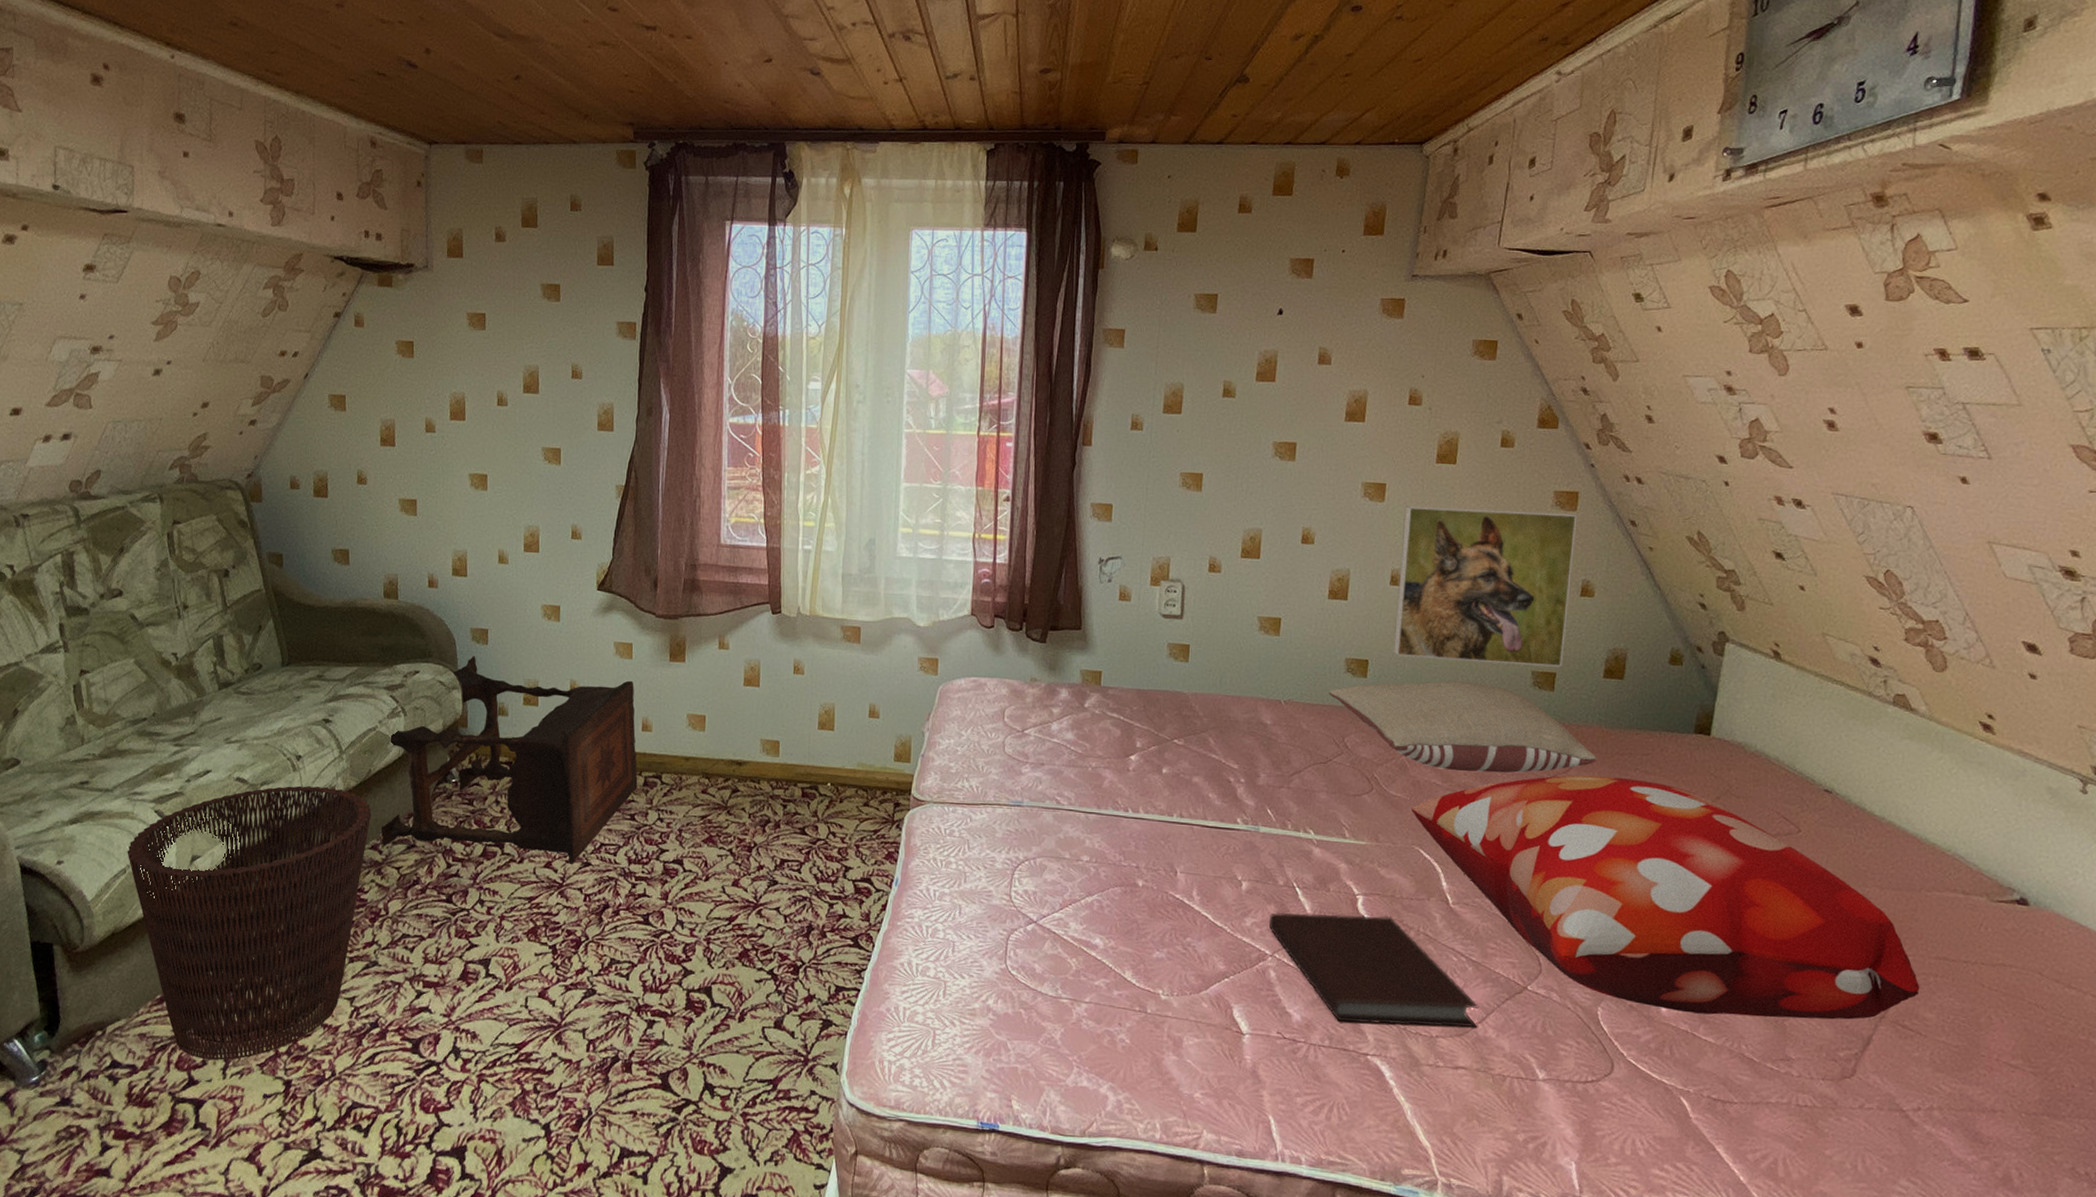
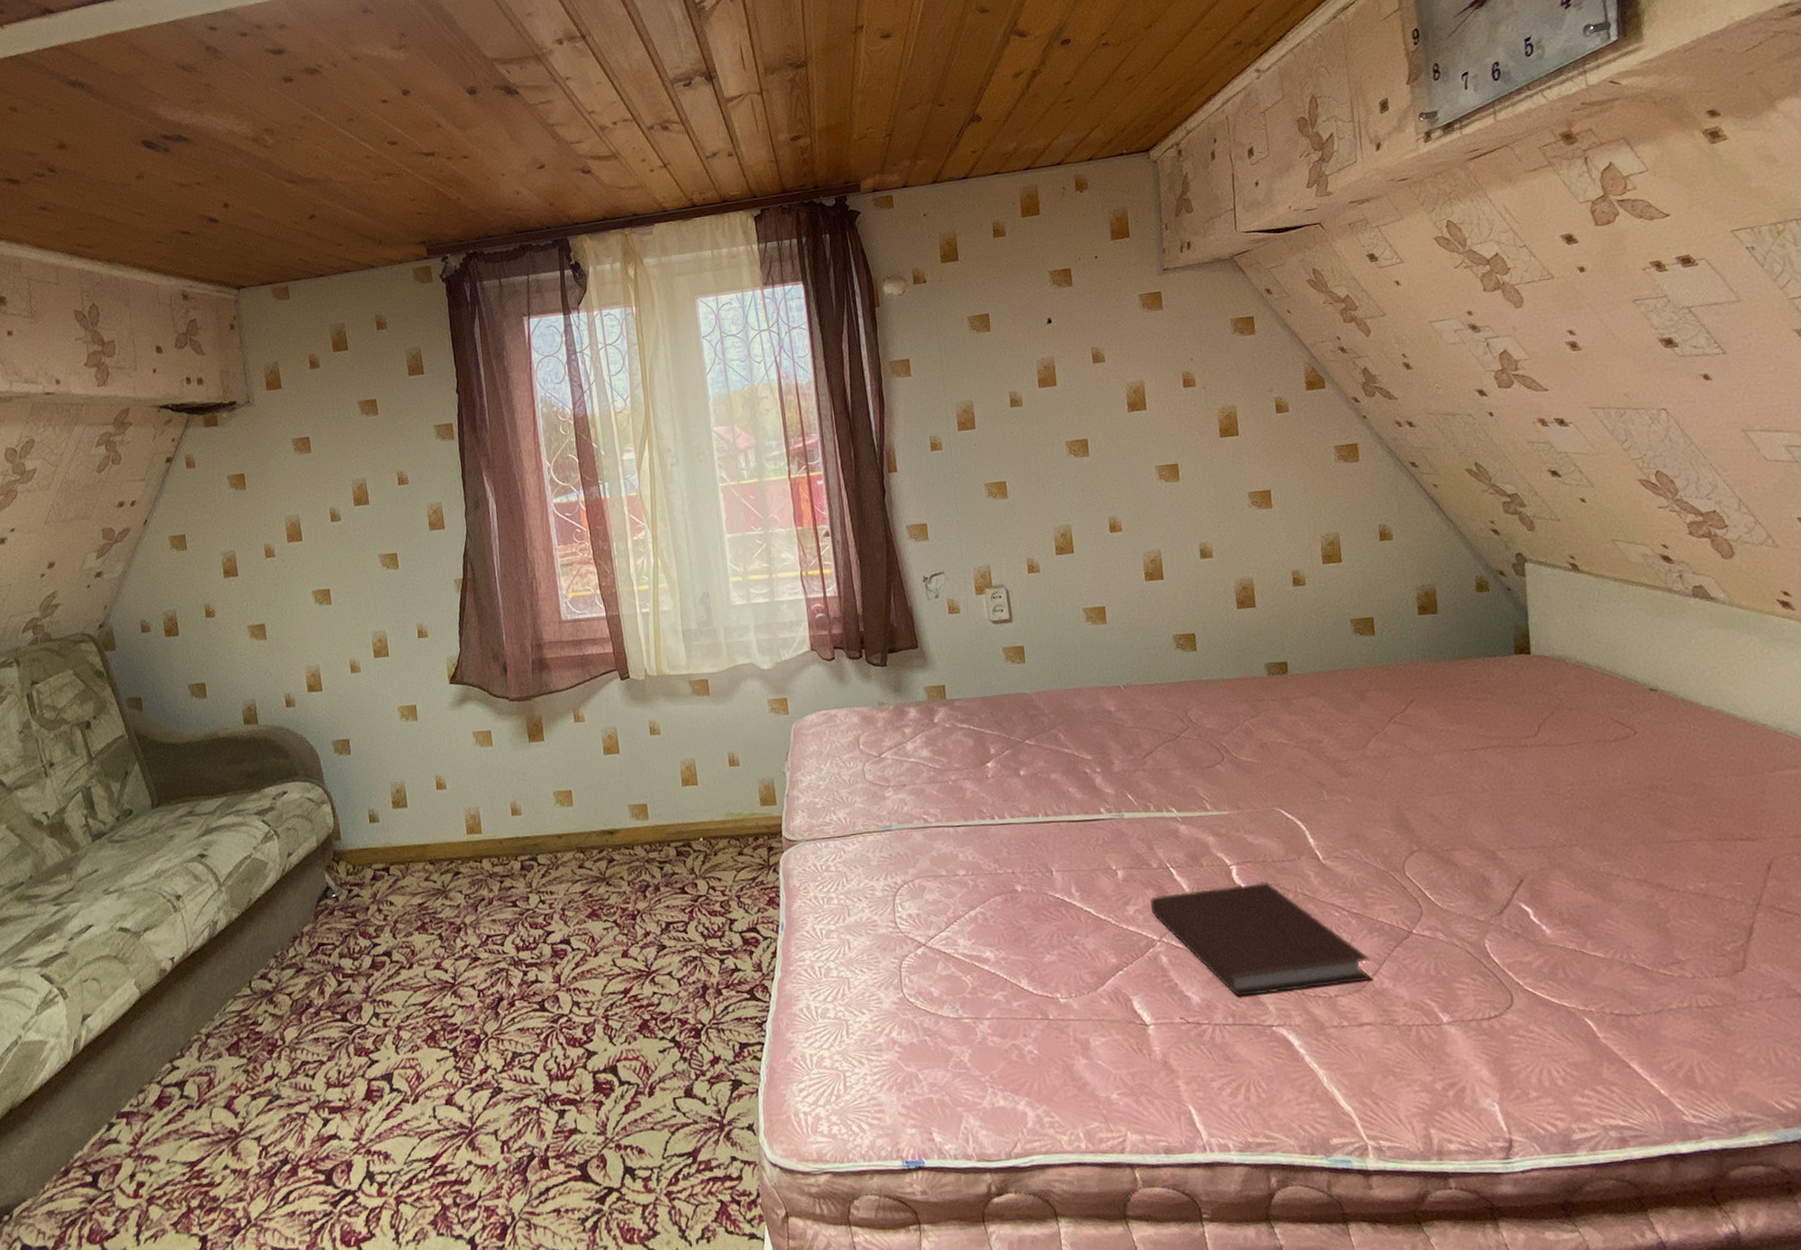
basket: present [127,785,372,1060] -> none [17,922,257,1228]
side table: present [380,656,638,865] -> none [267,767,515,976]
pillow: present [1328,681,1597,773] -> none [1163,638,1430,728]
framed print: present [1393,505,1578,667] -> none [1200,464,1378,625]
decorative pillow: present [1411,775,1920,1020] -> none [1265,707,1787,931]

